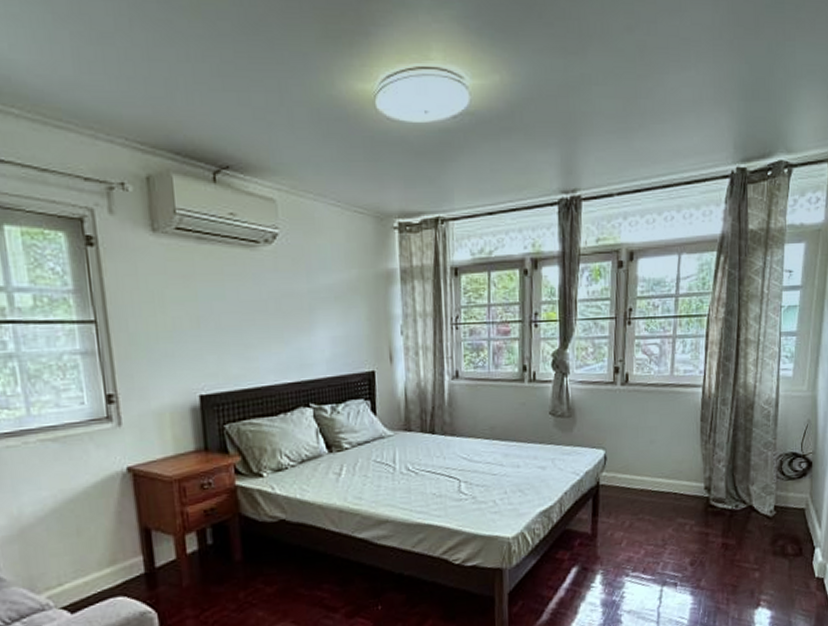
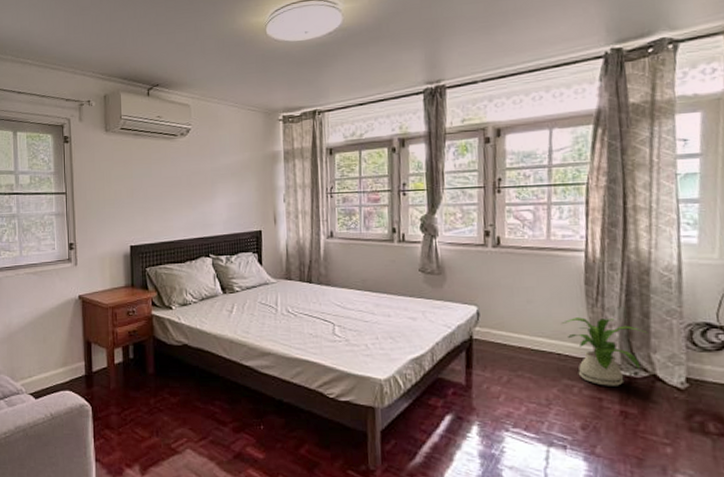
house plant: none [679,454,749,521] -> present [562,317,648,386]

